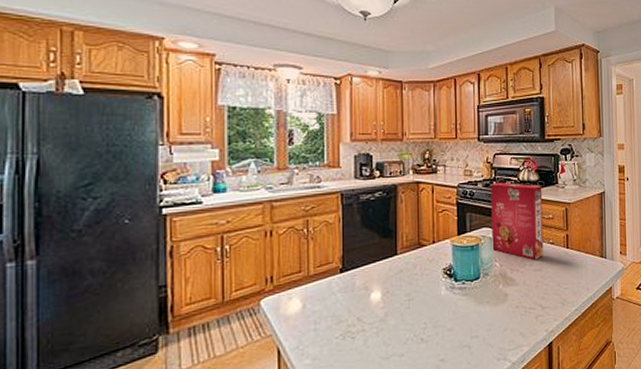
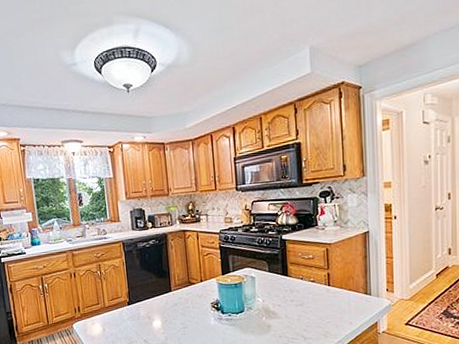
cereal box: present [491,182,544,260] -> none [250,227,305,296]

